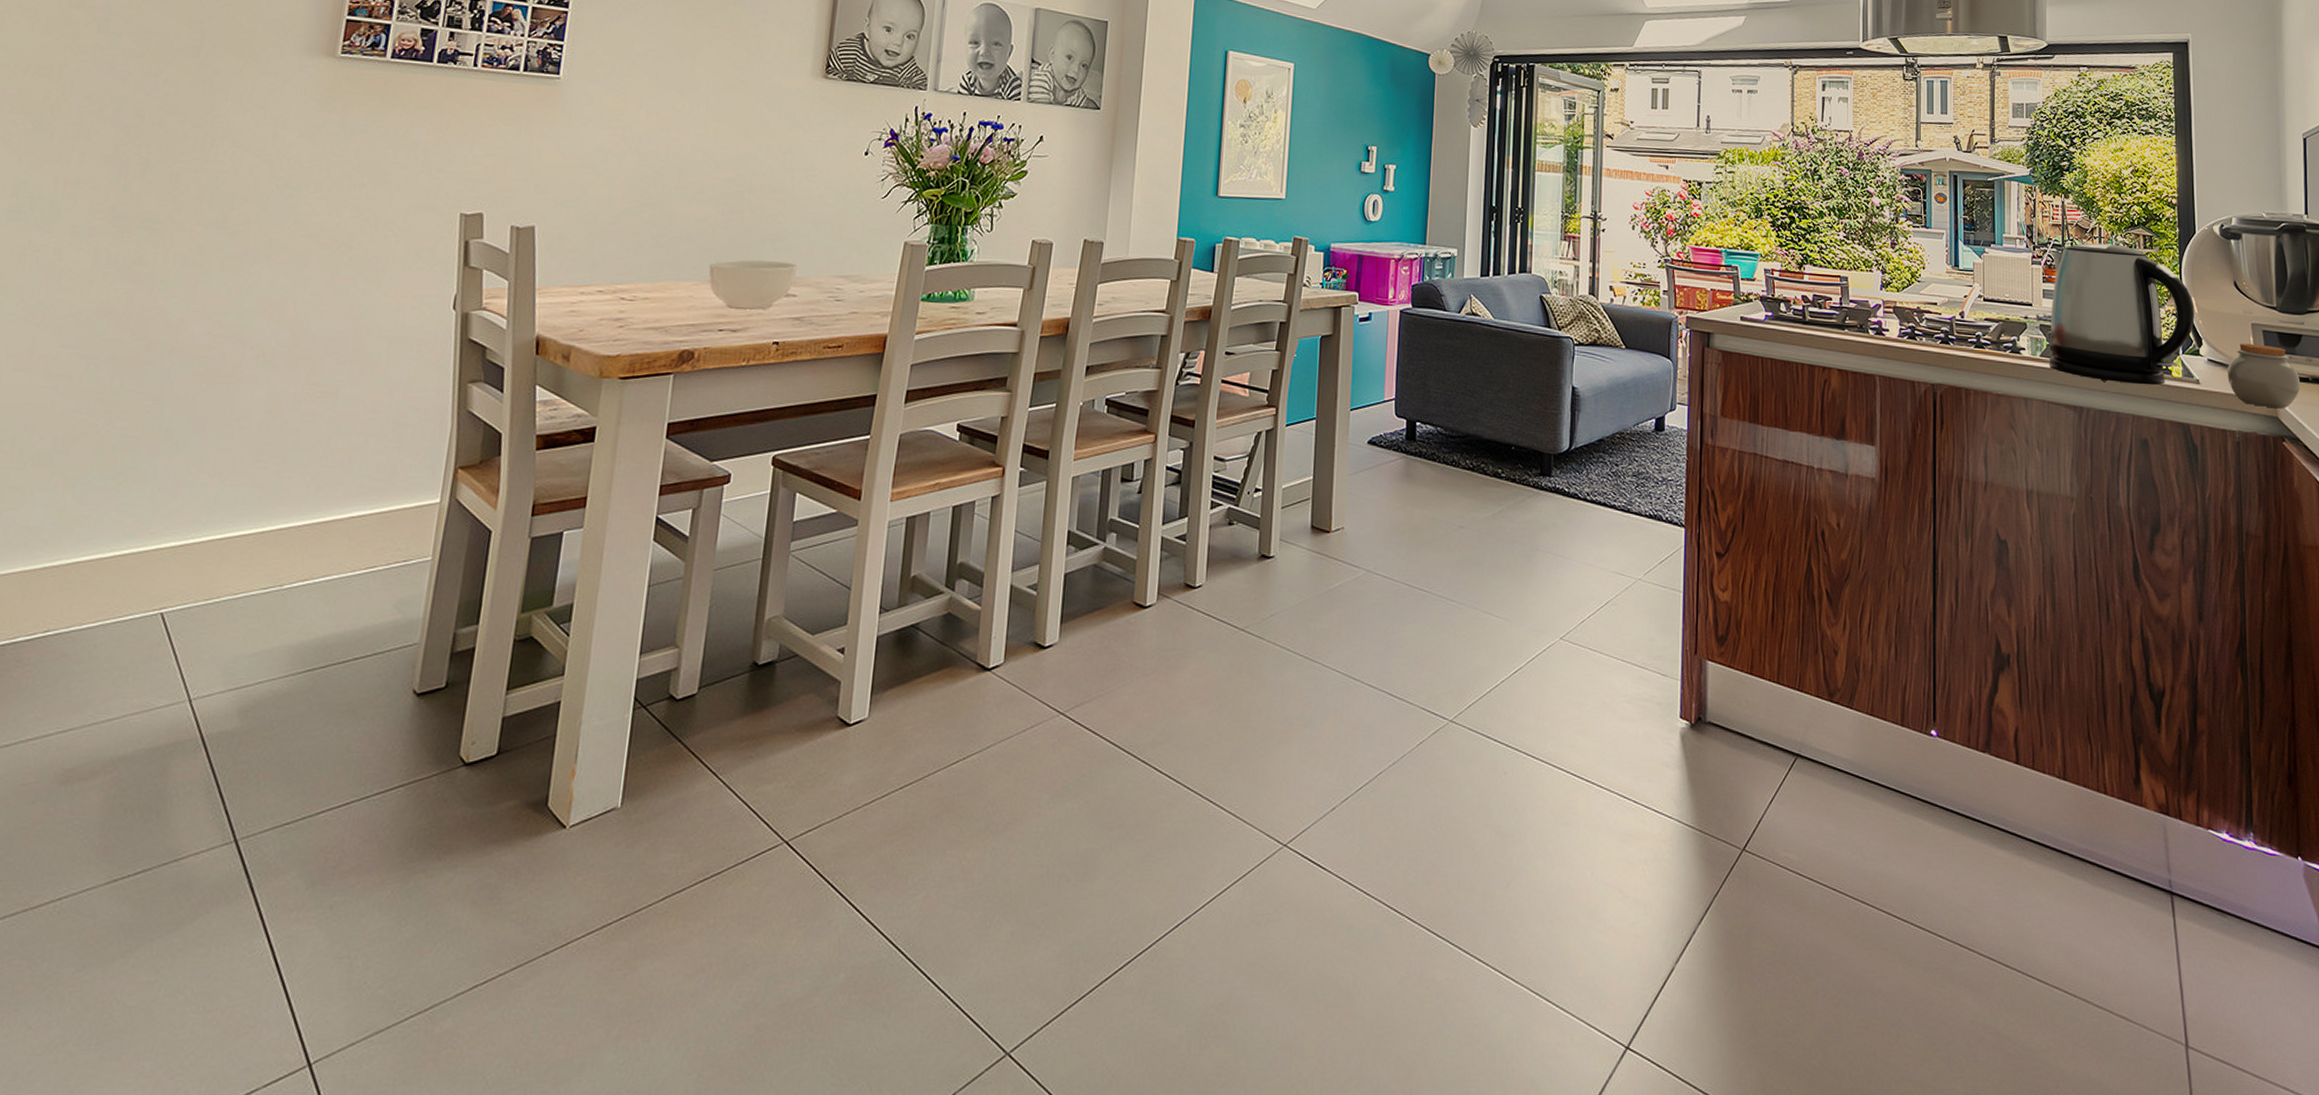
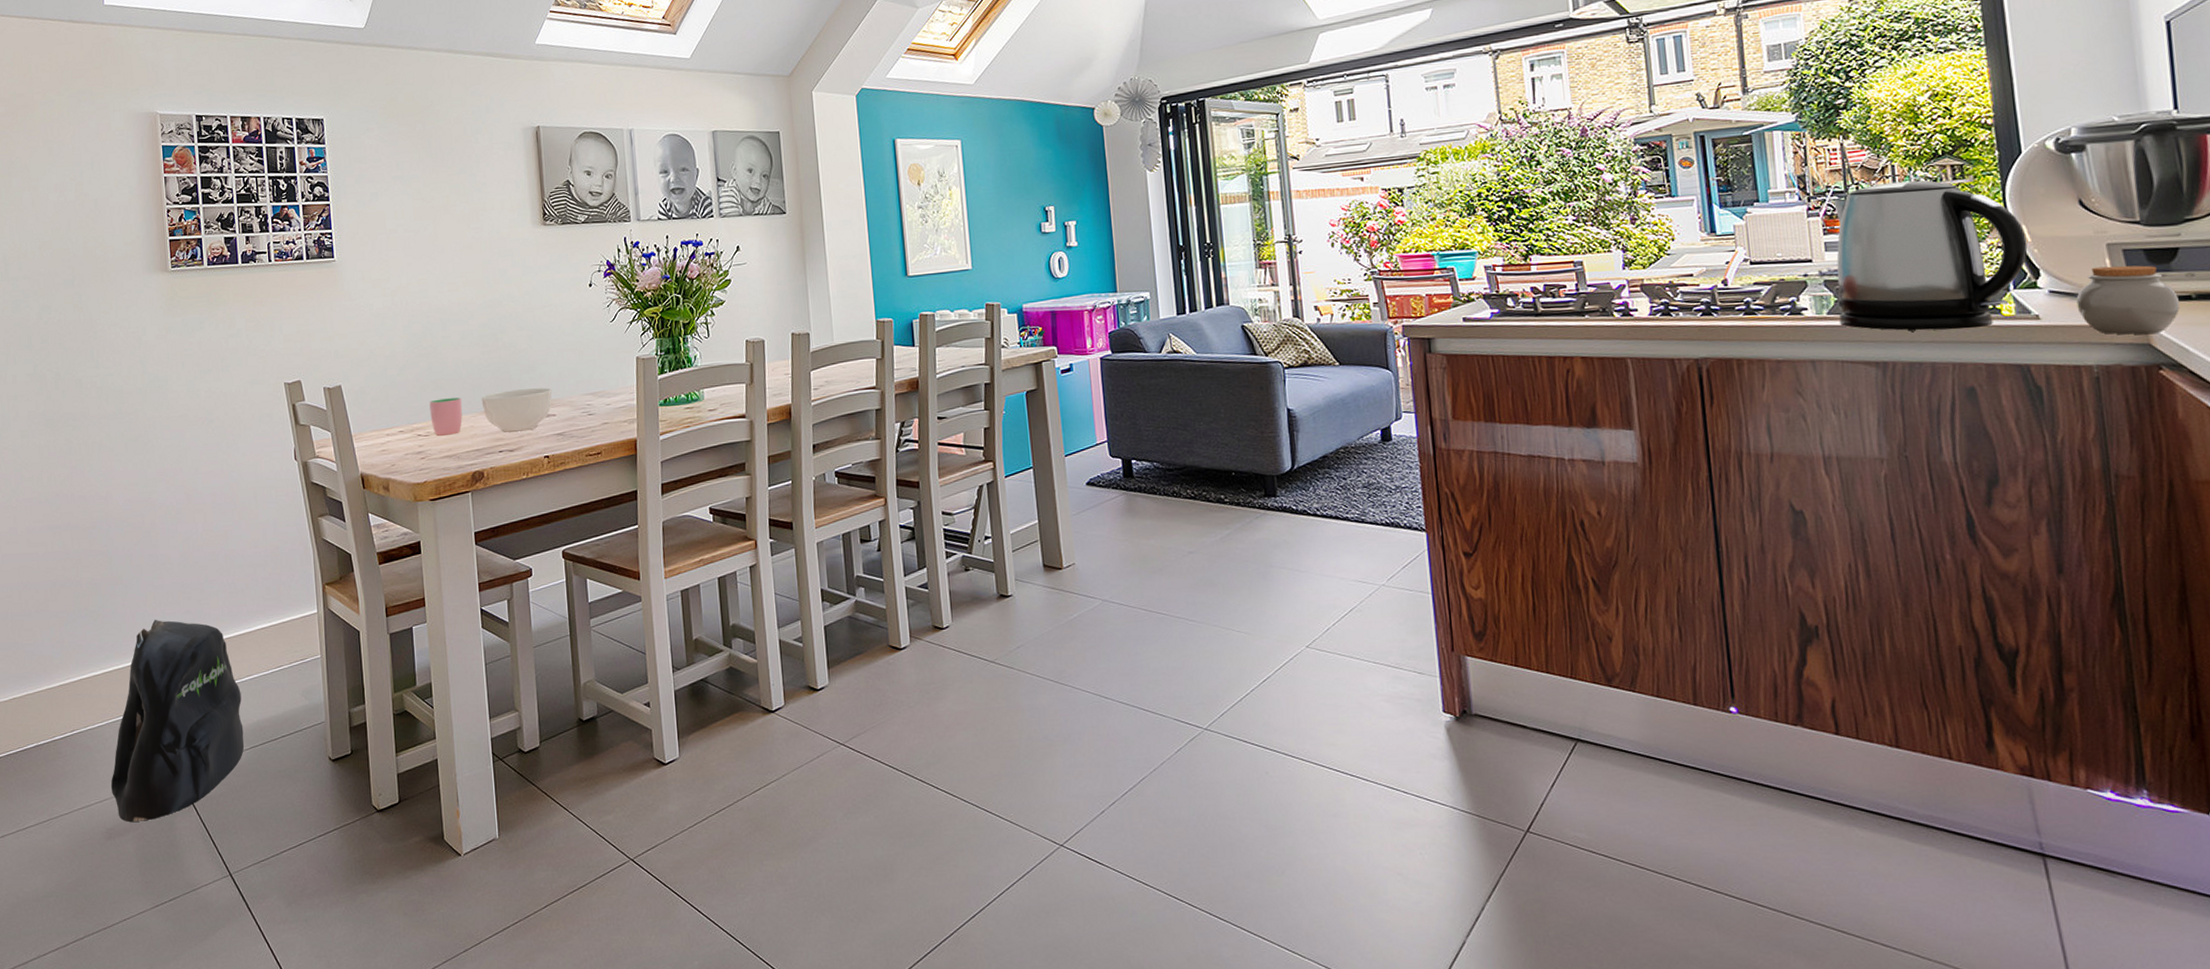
backpack: none [85,490,310,762] -> present [110,619,244,822]
cup: none [640,258,686,303] -> present [429,397,463,436]

